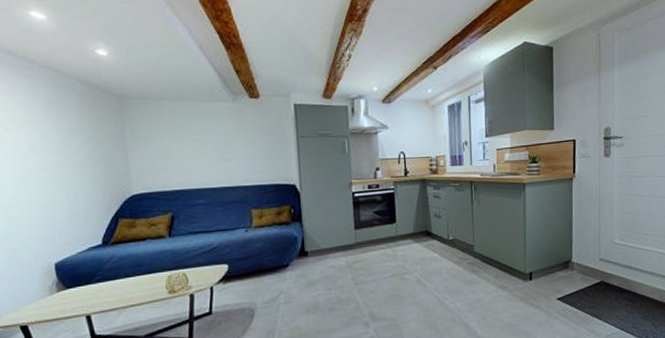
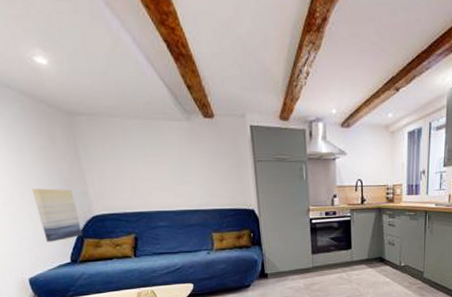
wall art: none [74,169,118,224] -> present [32,188,83,242]

